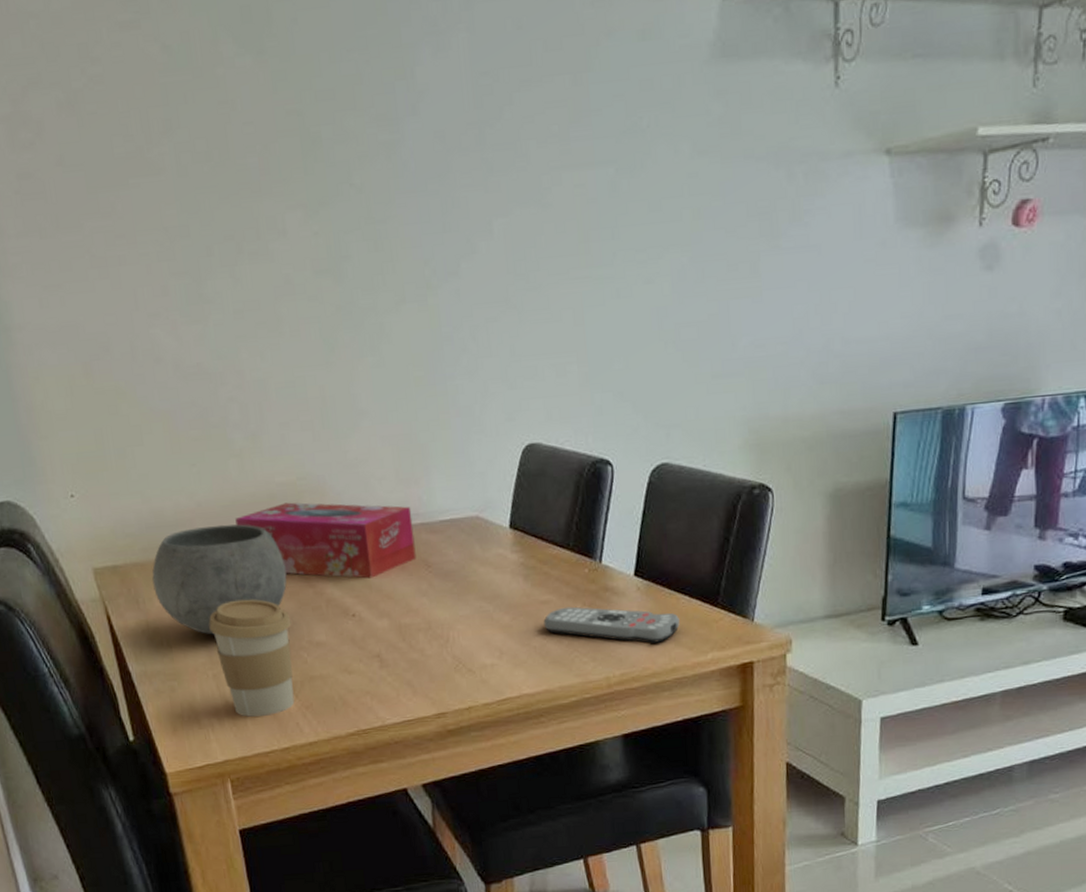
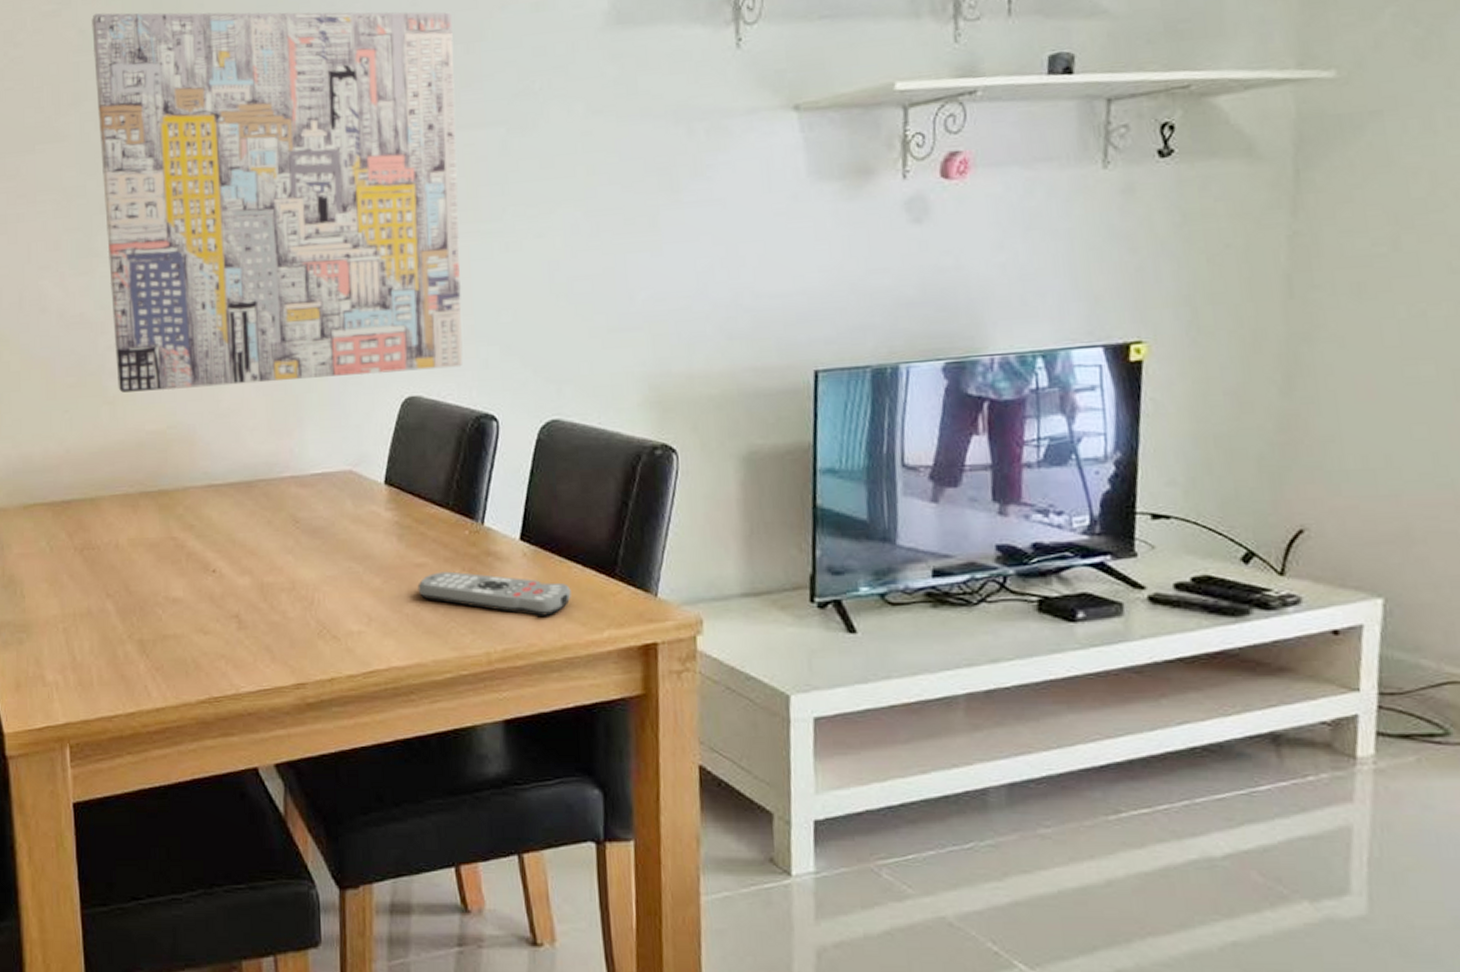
bowl: present [152,524,287,635] -> none [13,471,149,586]
wall art: none [175,25,579,445] -> present [92,11,463,393]
coffee cup: present [209,599,295,717] -> none [64,549,149,676]
tissue box: present [235,502,417,579] -> none [102,451,284,532]

